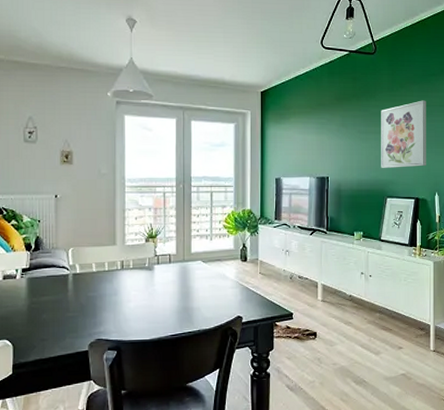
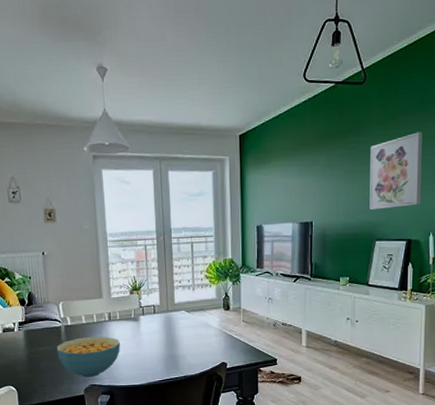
cereal bowl: none [62,286,132,332] -> present [57,336,121,378]

